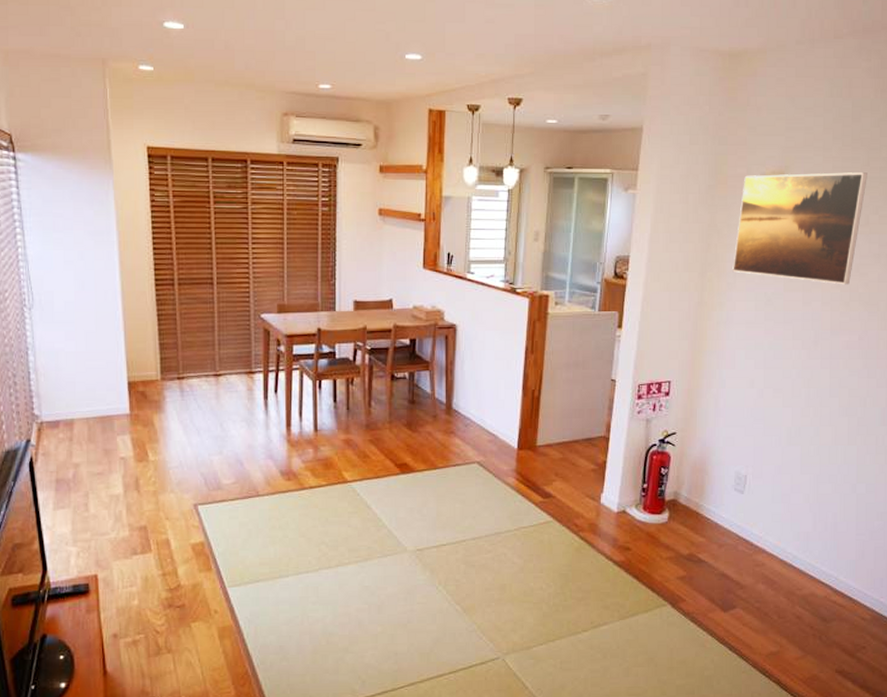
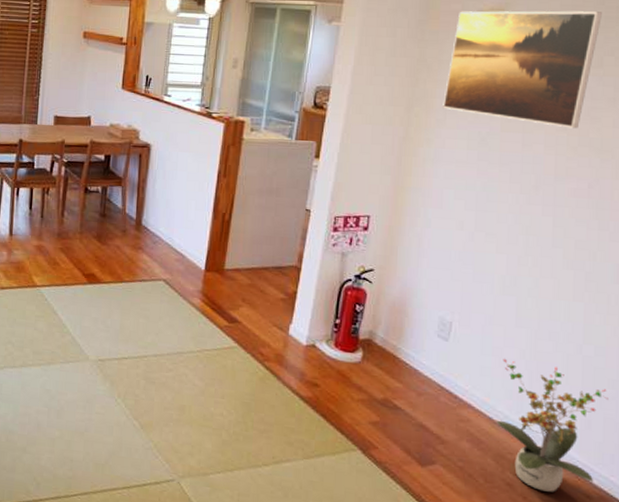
potted plant: none [786,503,878,619] -> present [496,358,608,493]

